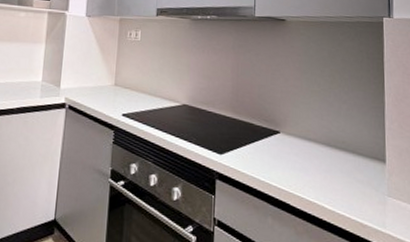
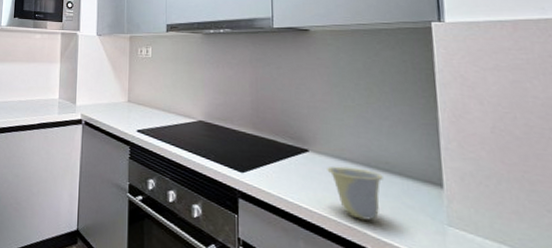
cup: none [294,146,340,195] -> present [327,166,383,221]

